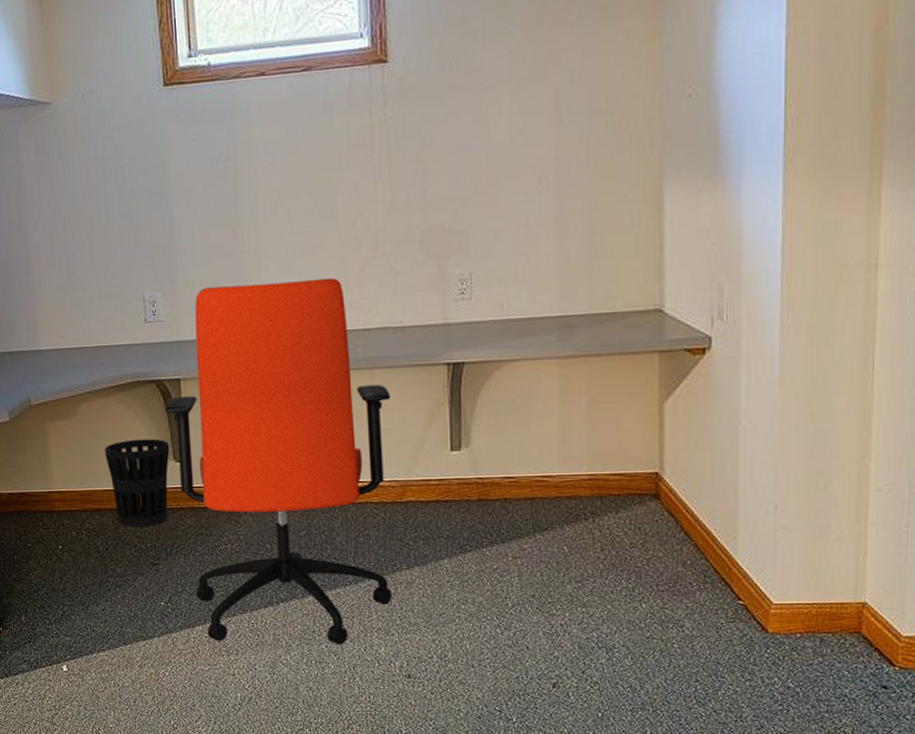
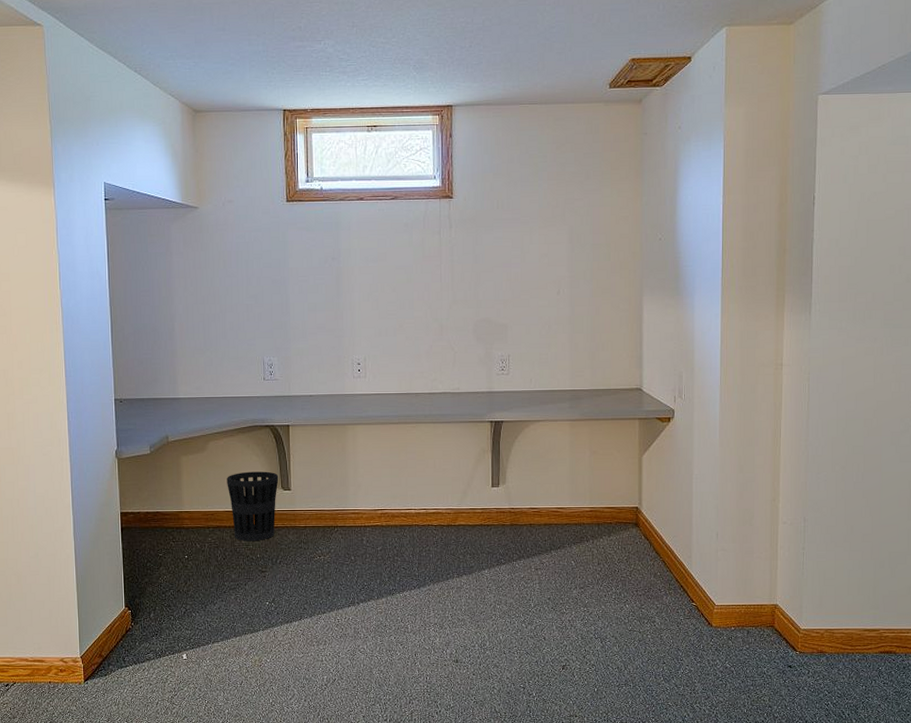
office chair: present [164,277,392,645] -> none [276,353,449,637]

